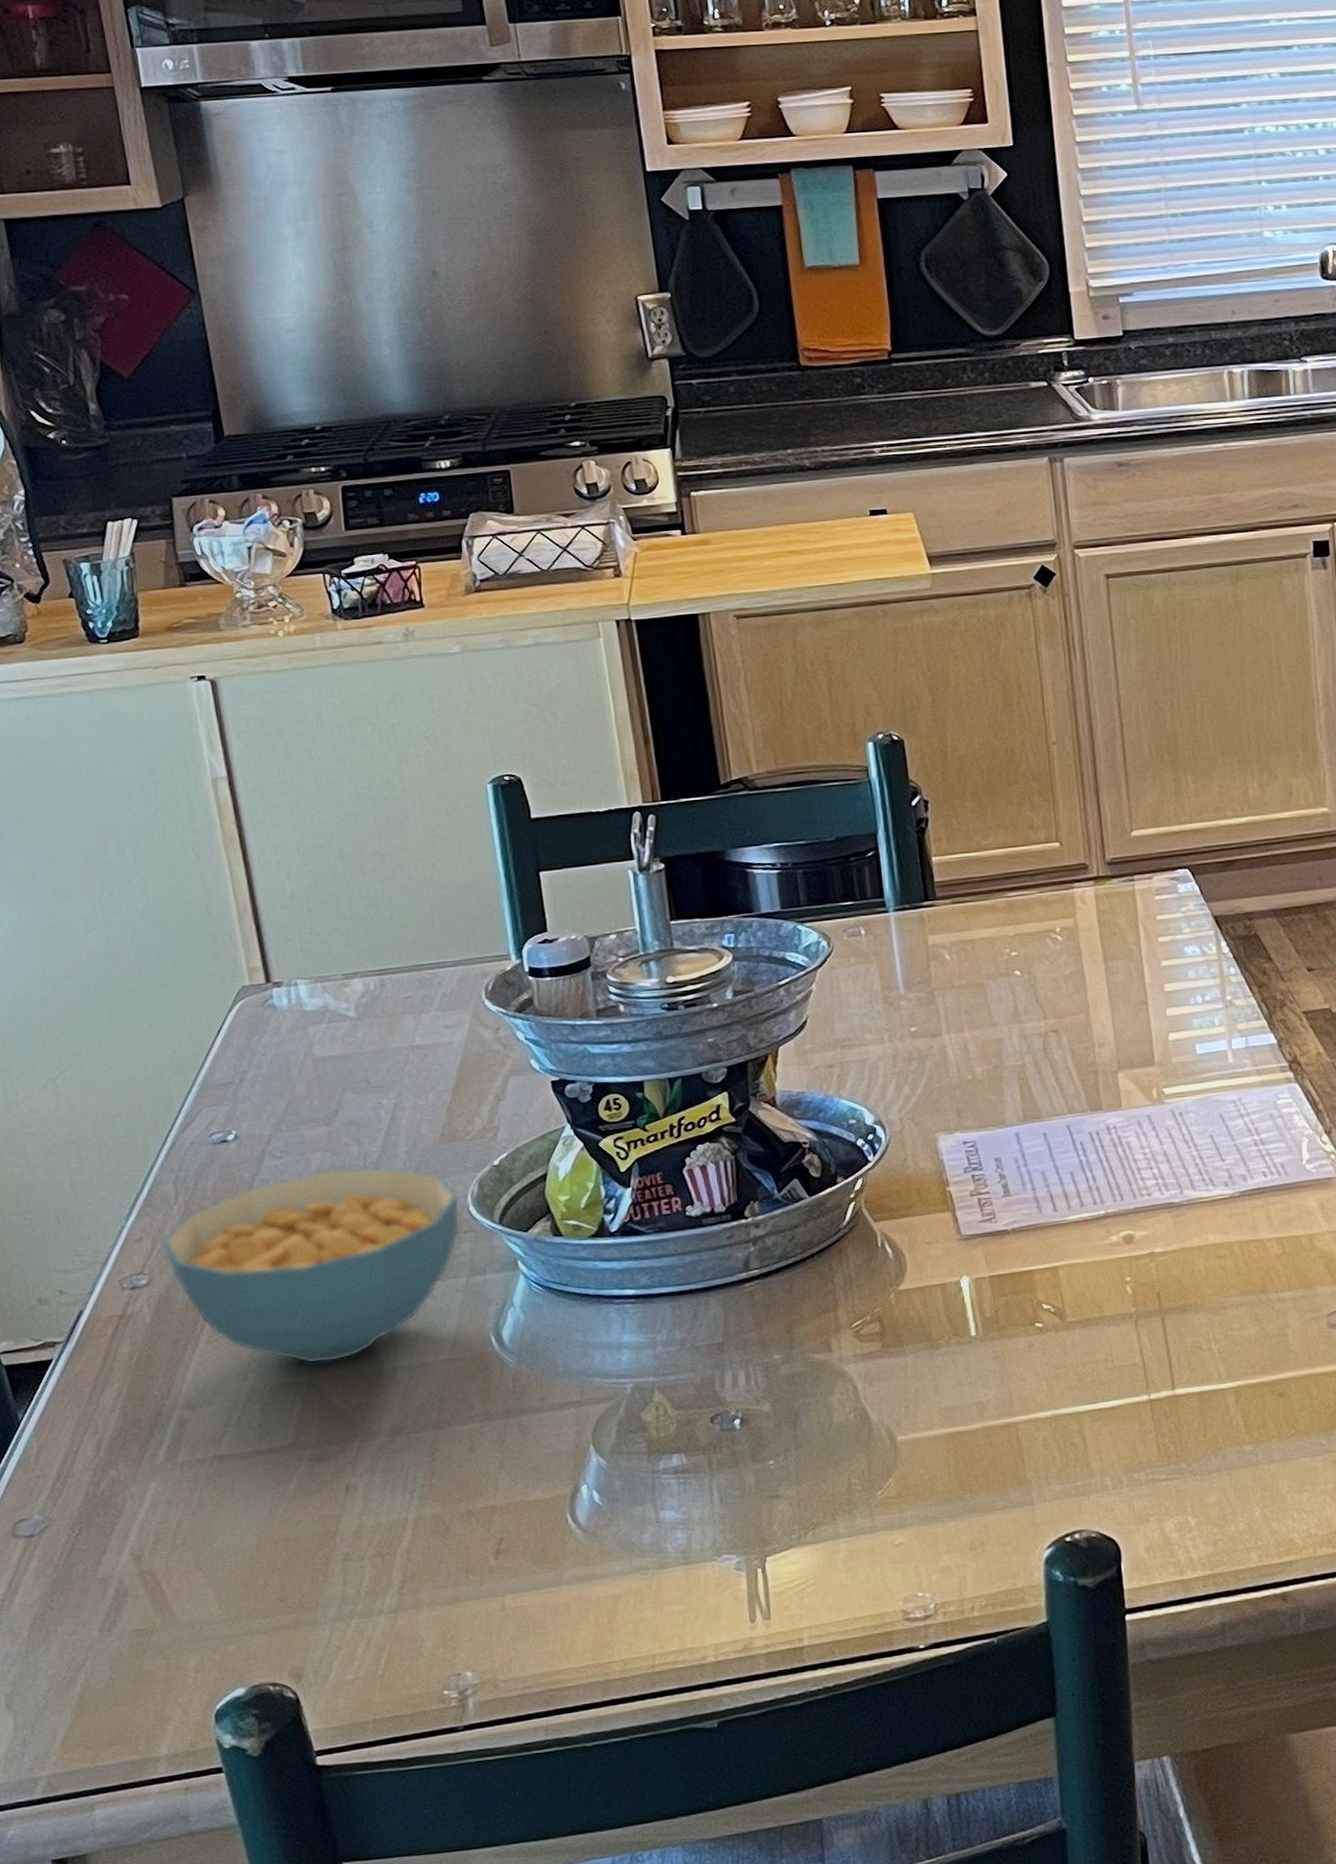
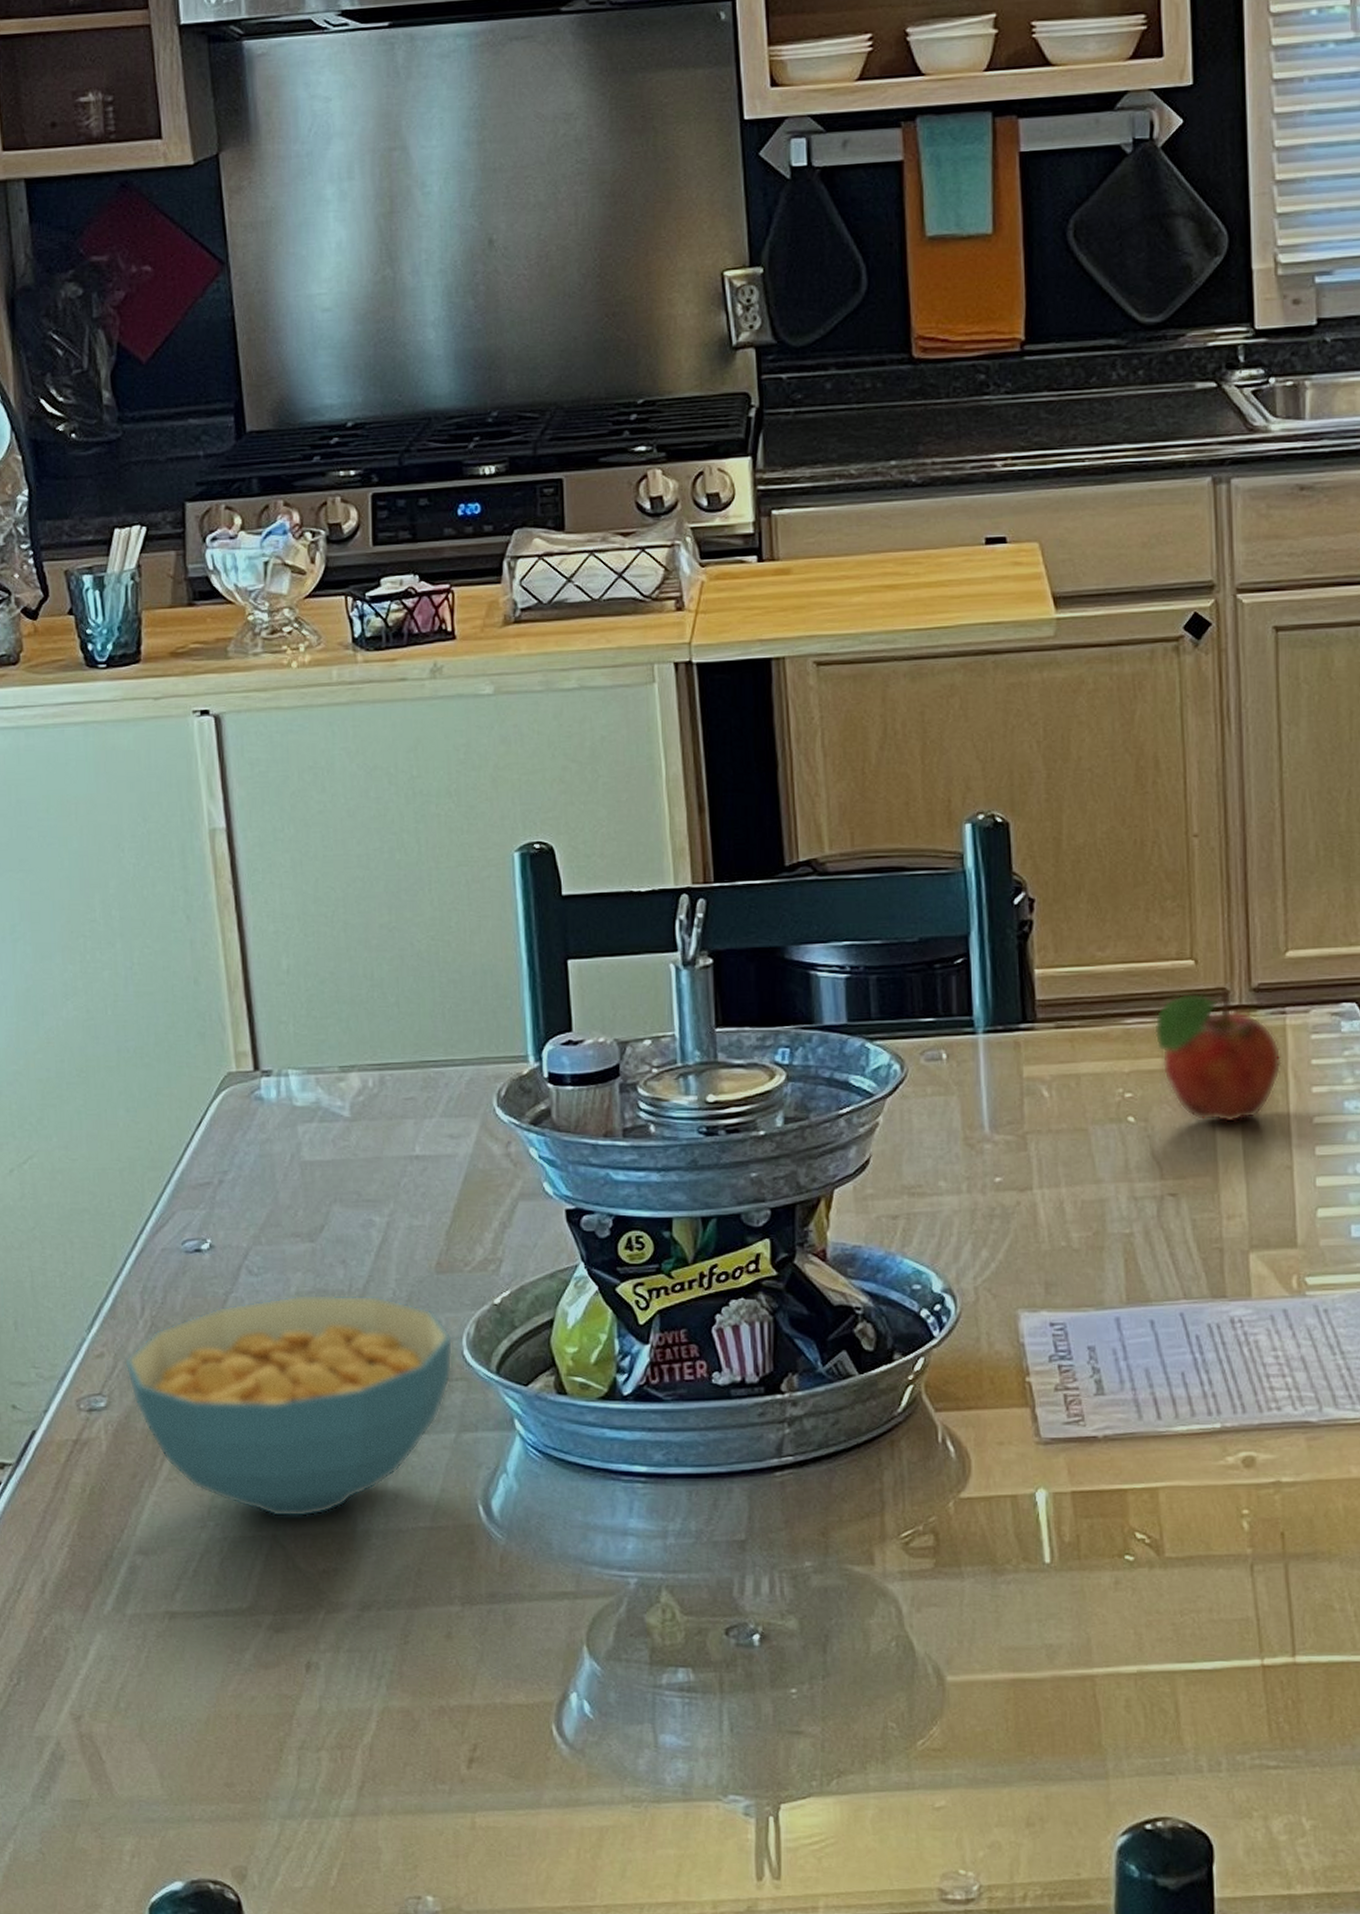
fruit: none [1030,864,1134,971] -> present [1153,989,1282,1123]

